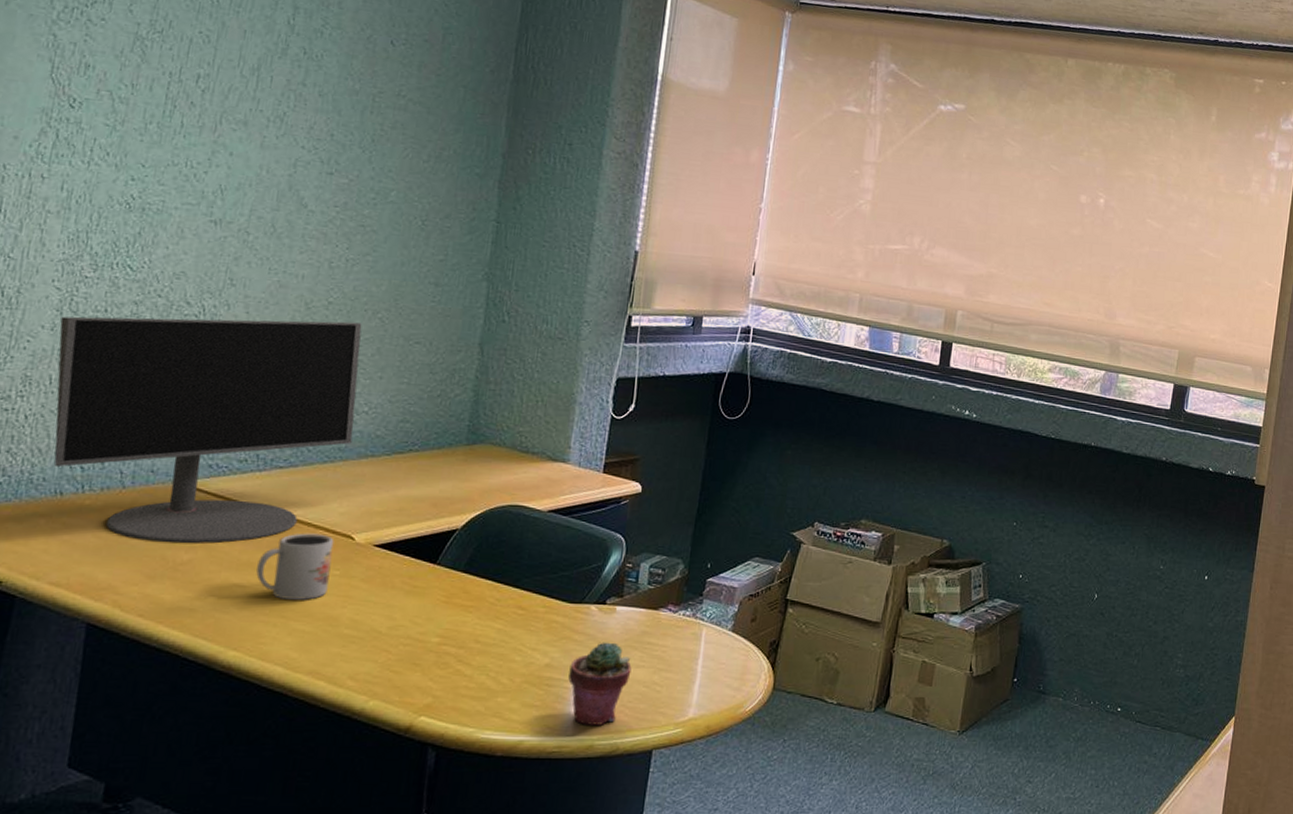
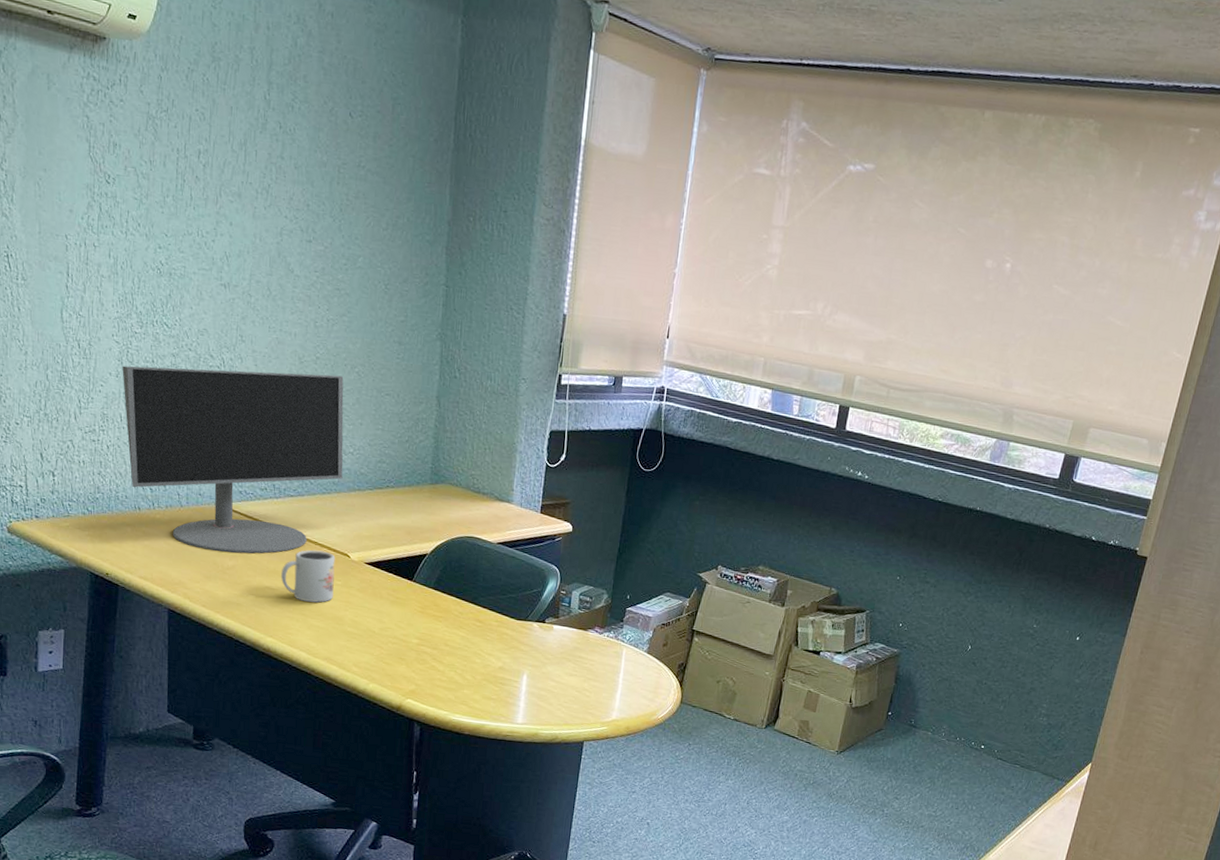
potted succulent: present [568,642,632,725] -> none [517,653,567,719]

